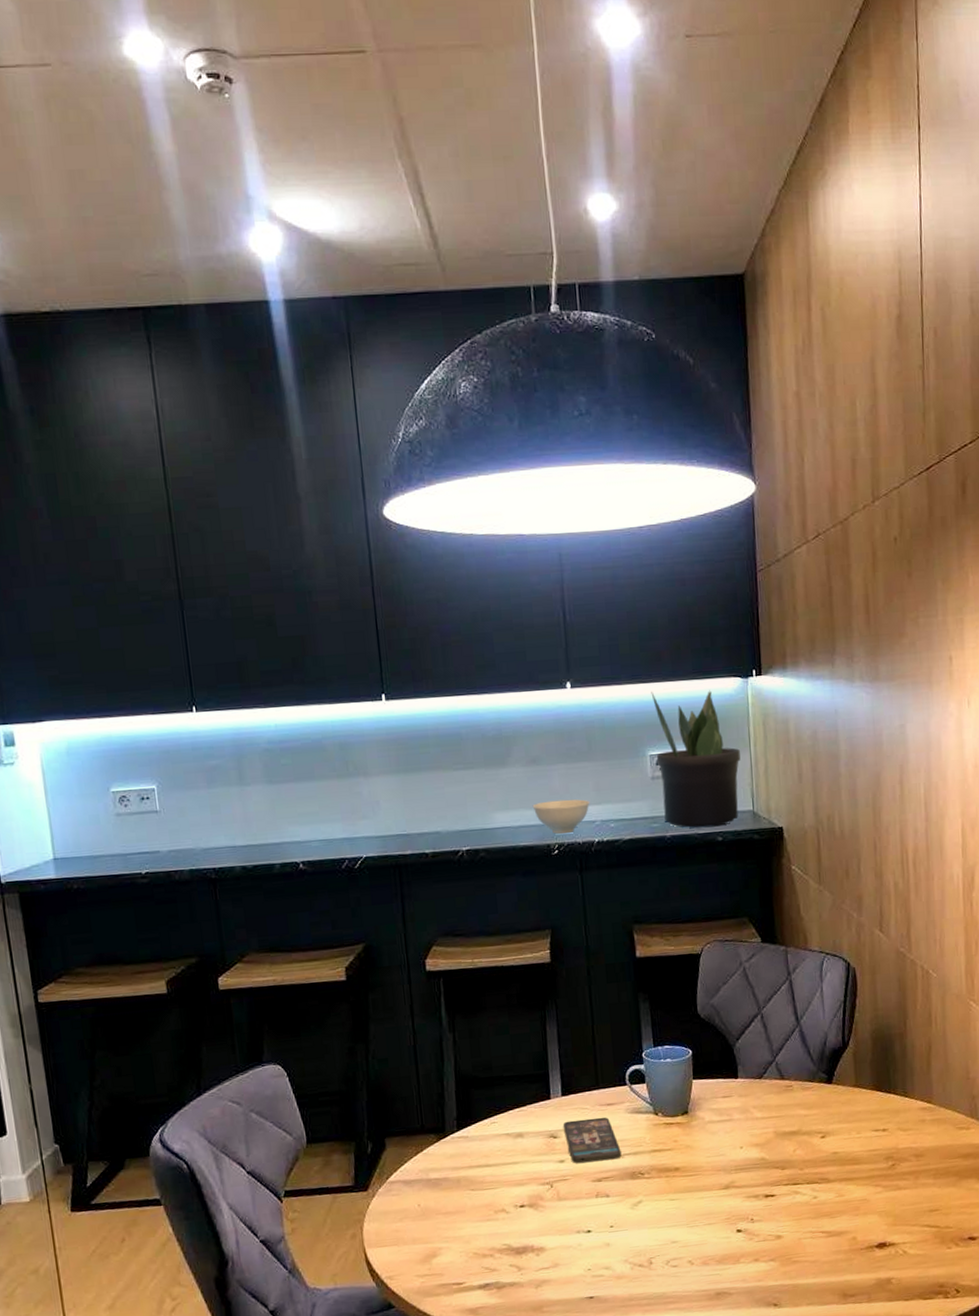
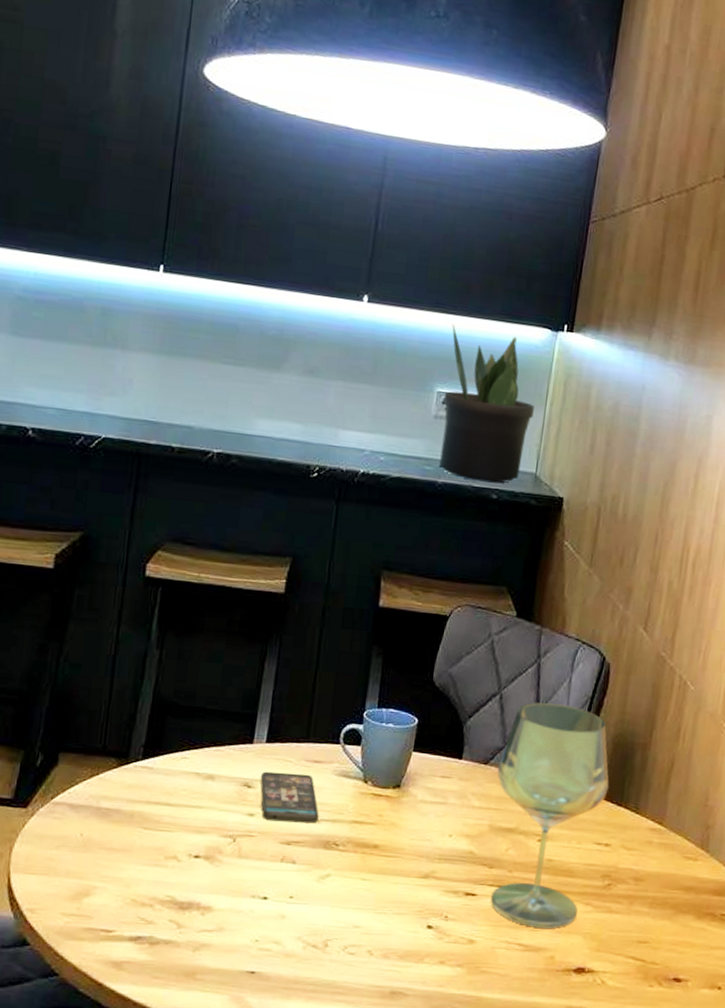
bowl: present [532,799,590,835] -> none [299,417,363,458]
wine glass: none [771,1012,876,1215] -> present [491,702,610,928]

